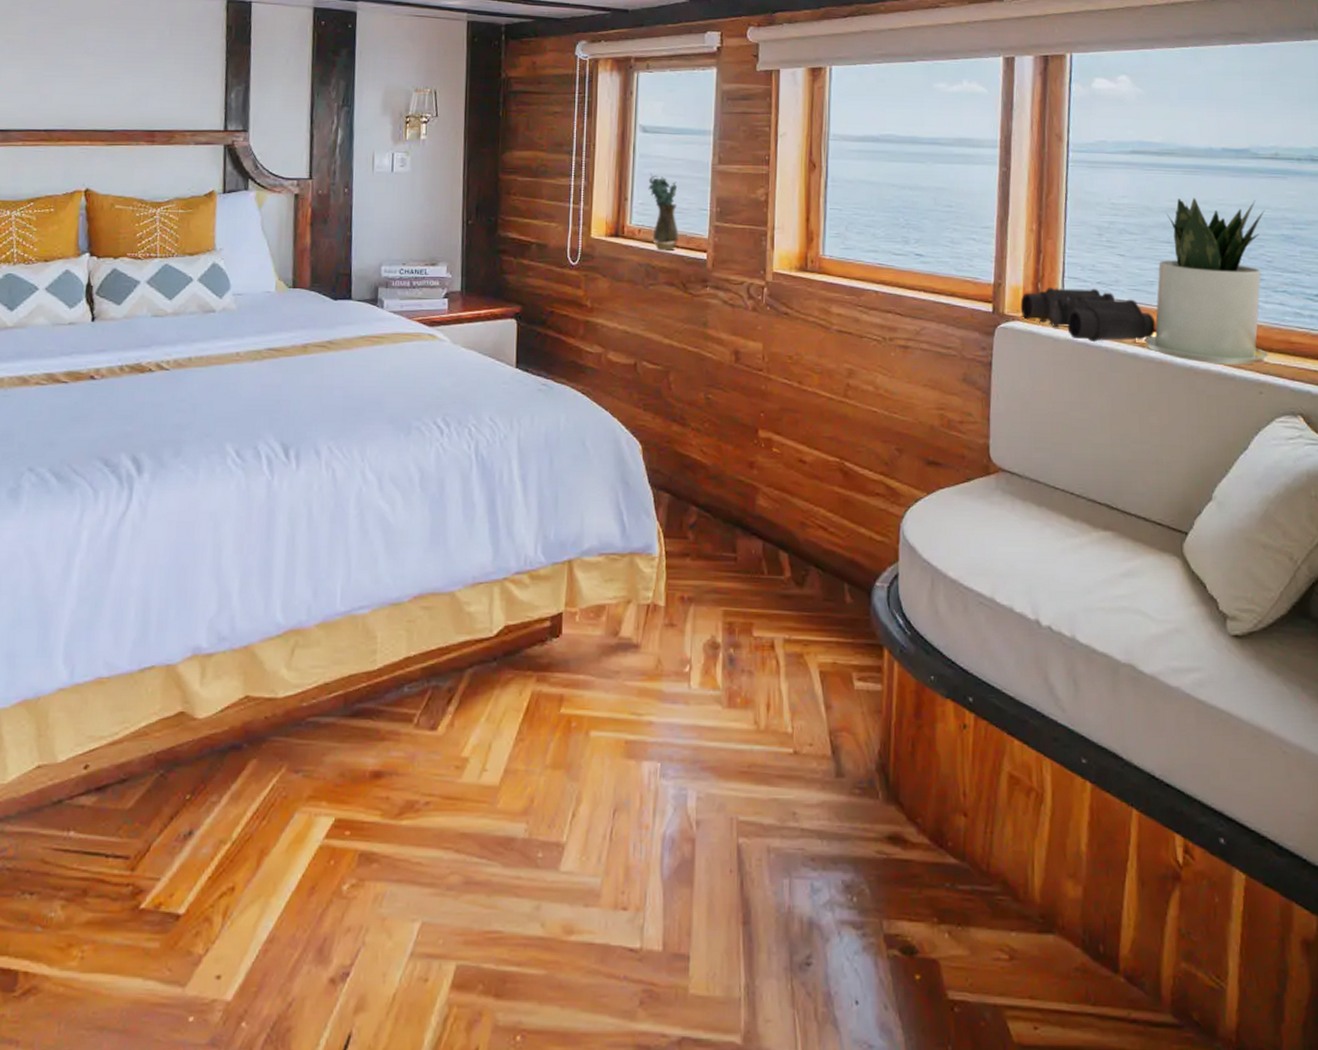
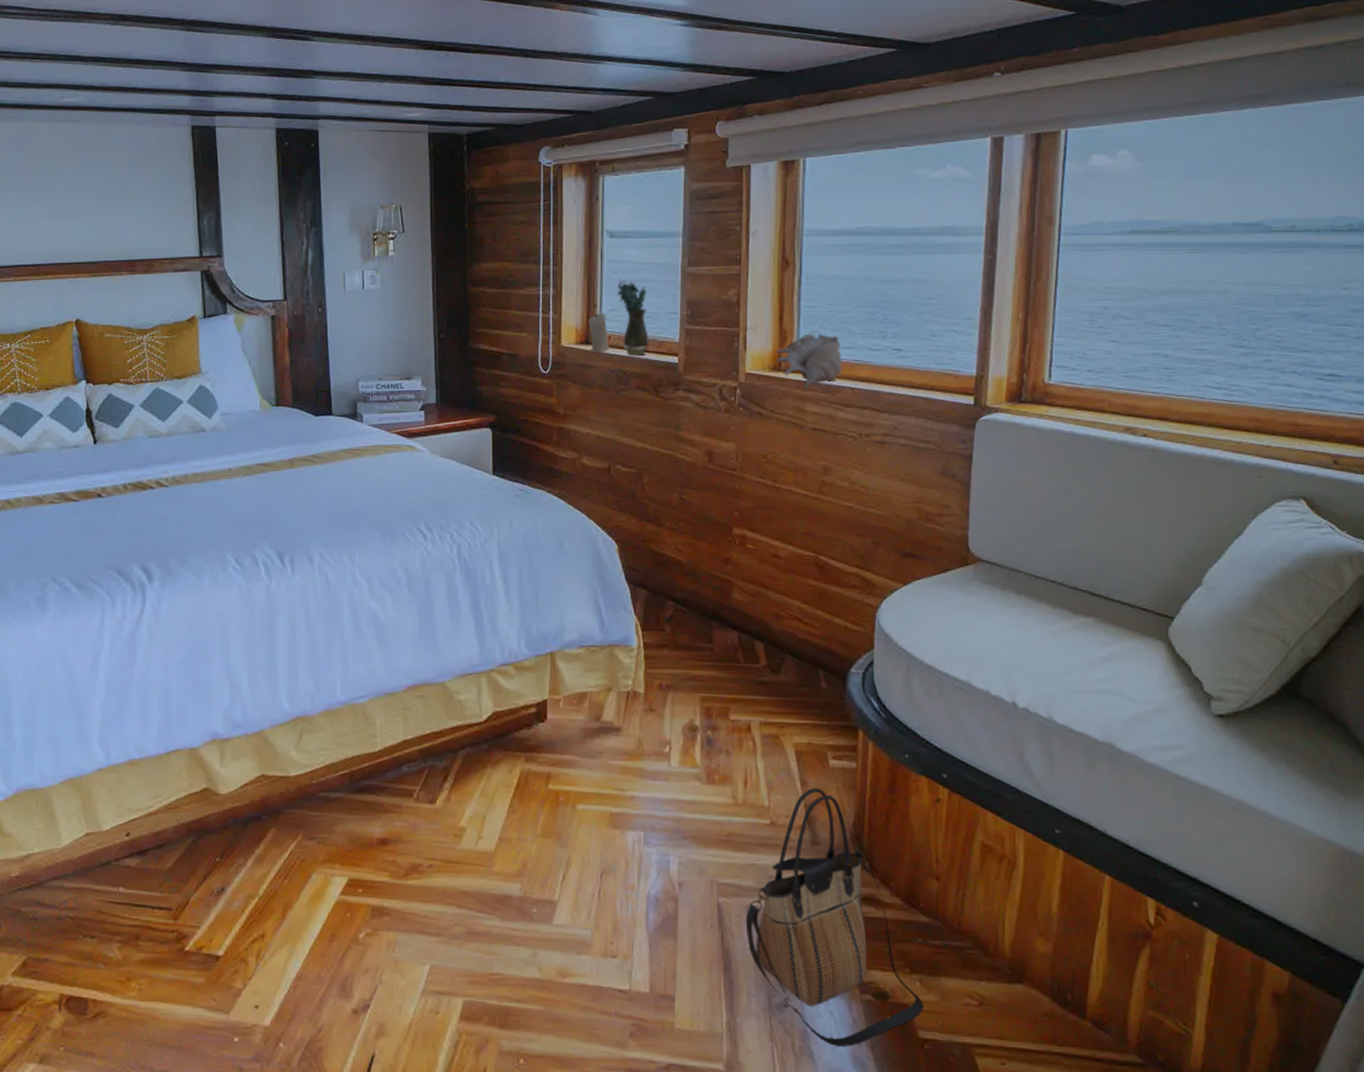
candle: none [618,206,639,247] -> present [588,313,609,354]
tote bag: none [766,713,953,1011] -> present [745,788,923,1046]
seashell: none [803,235,867,292] -> present [776,333,842,391]
binoculars: present [1020,287,1156,343] -> none [1003,376,1149,432]
planter: present [1143,198,1269,365] -> none [1135,277,1277,450]

